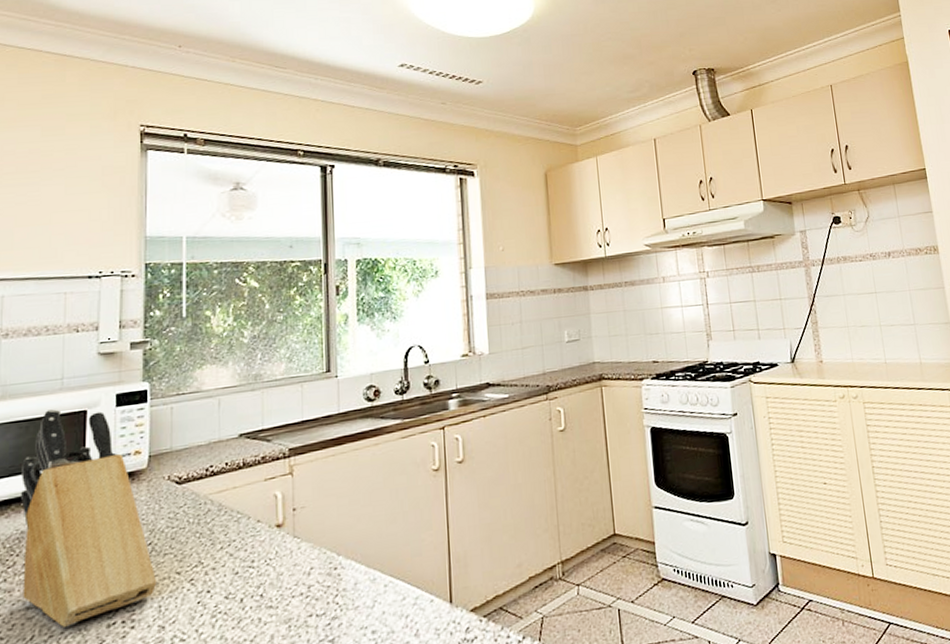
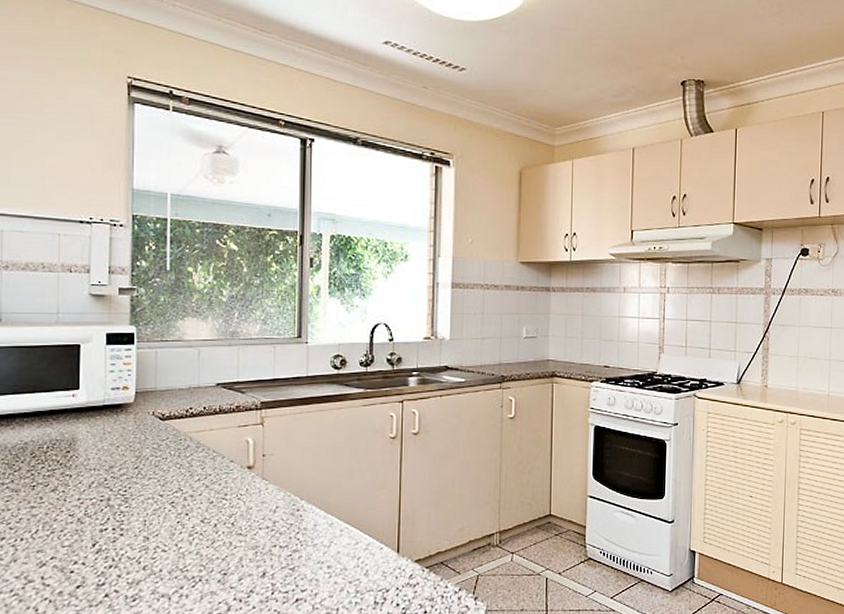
knife block: present [21,409,158,627] -> none [24,340,143,526]

